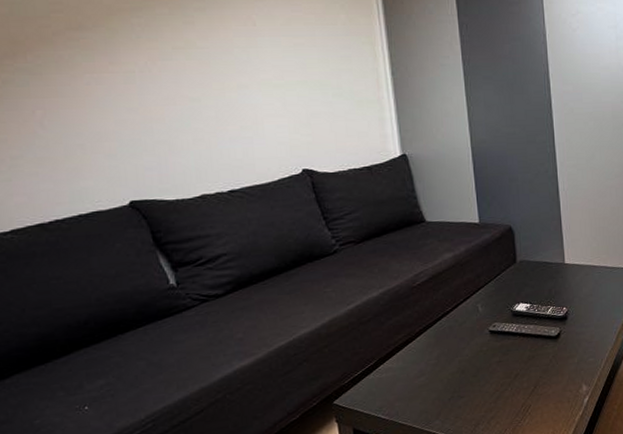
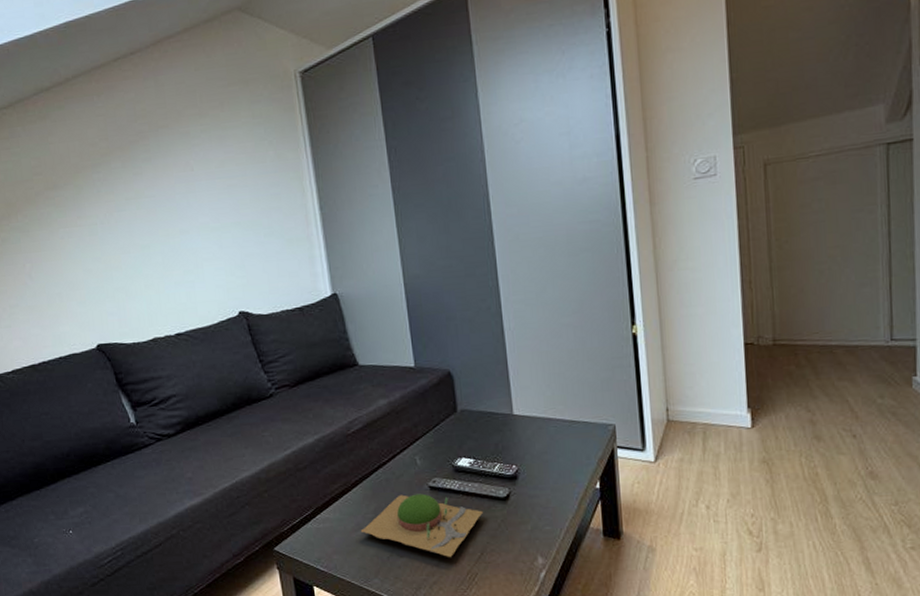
plant: none [423,337,537,393] -> present [360,493,483,557]

